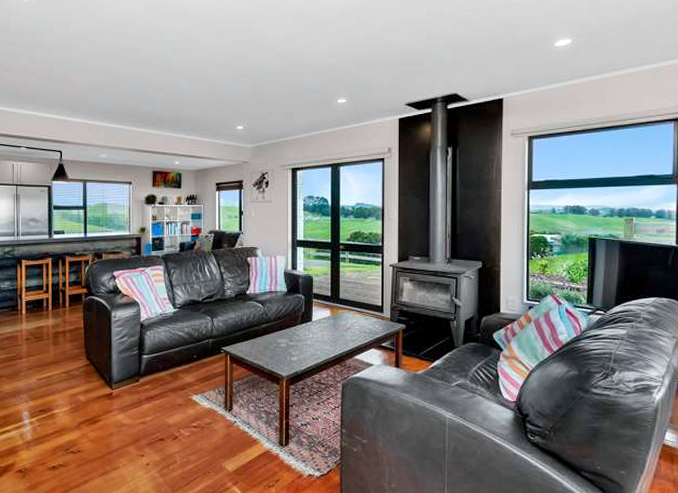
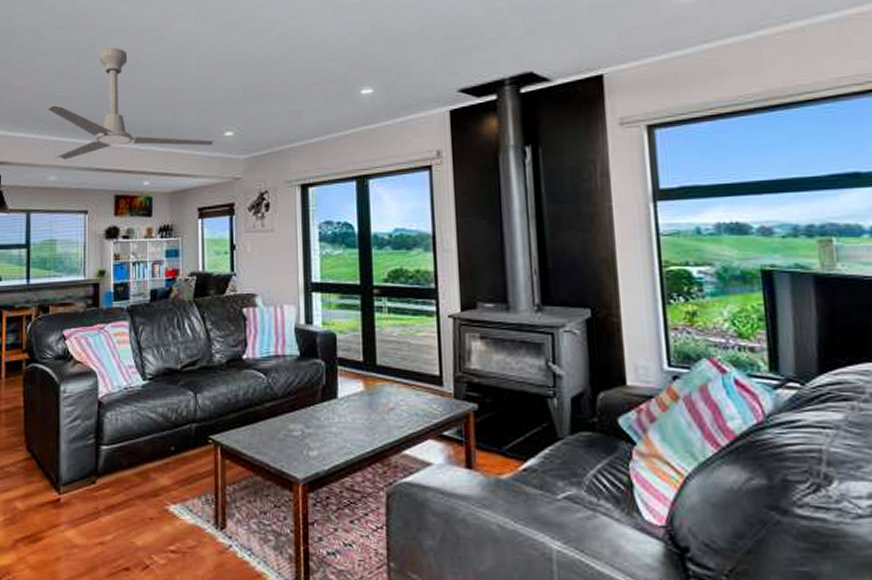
ceiling fan: none [99,54,230,142] -> present [48,47,215,160]

